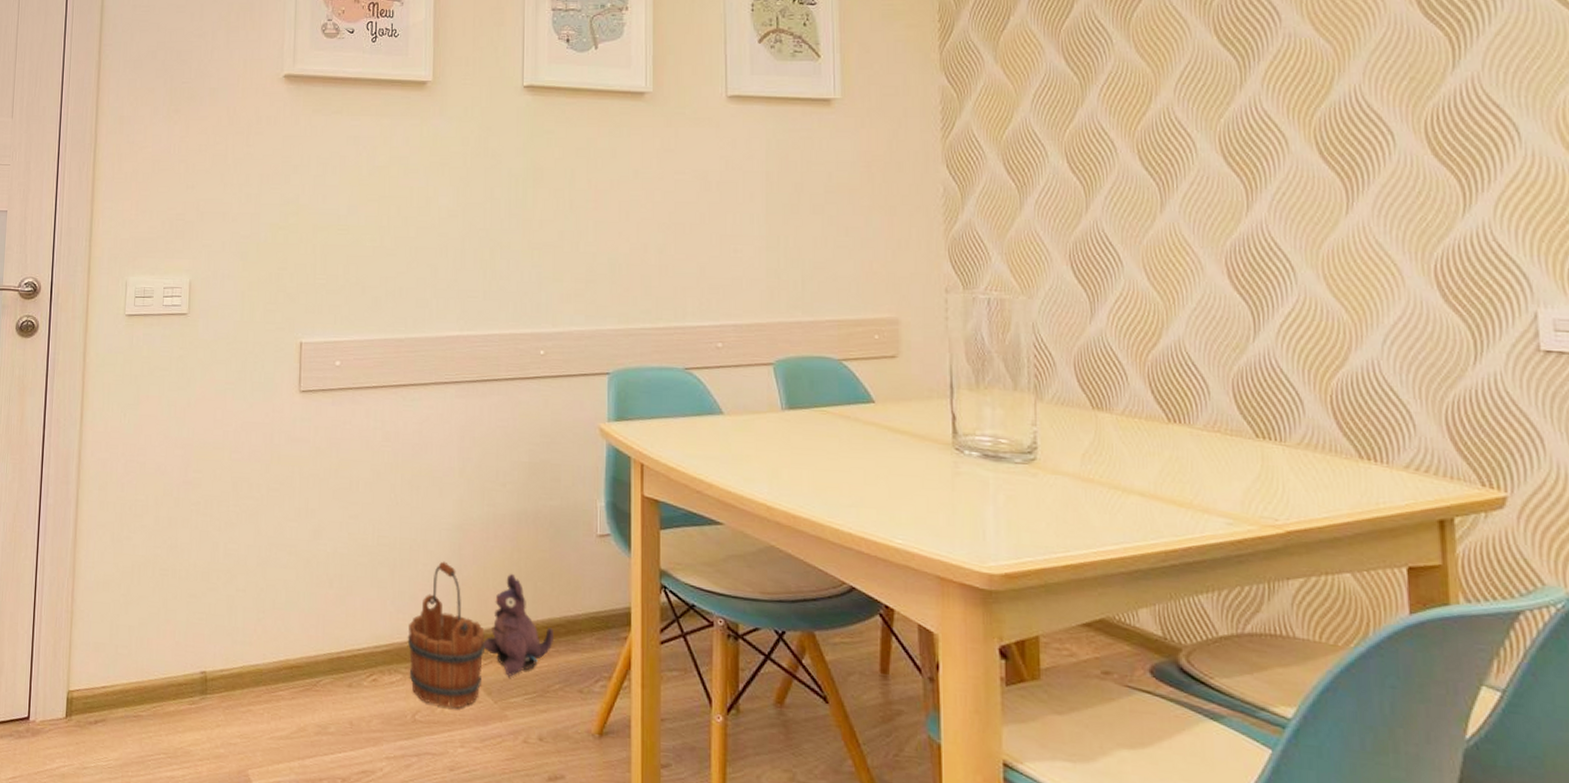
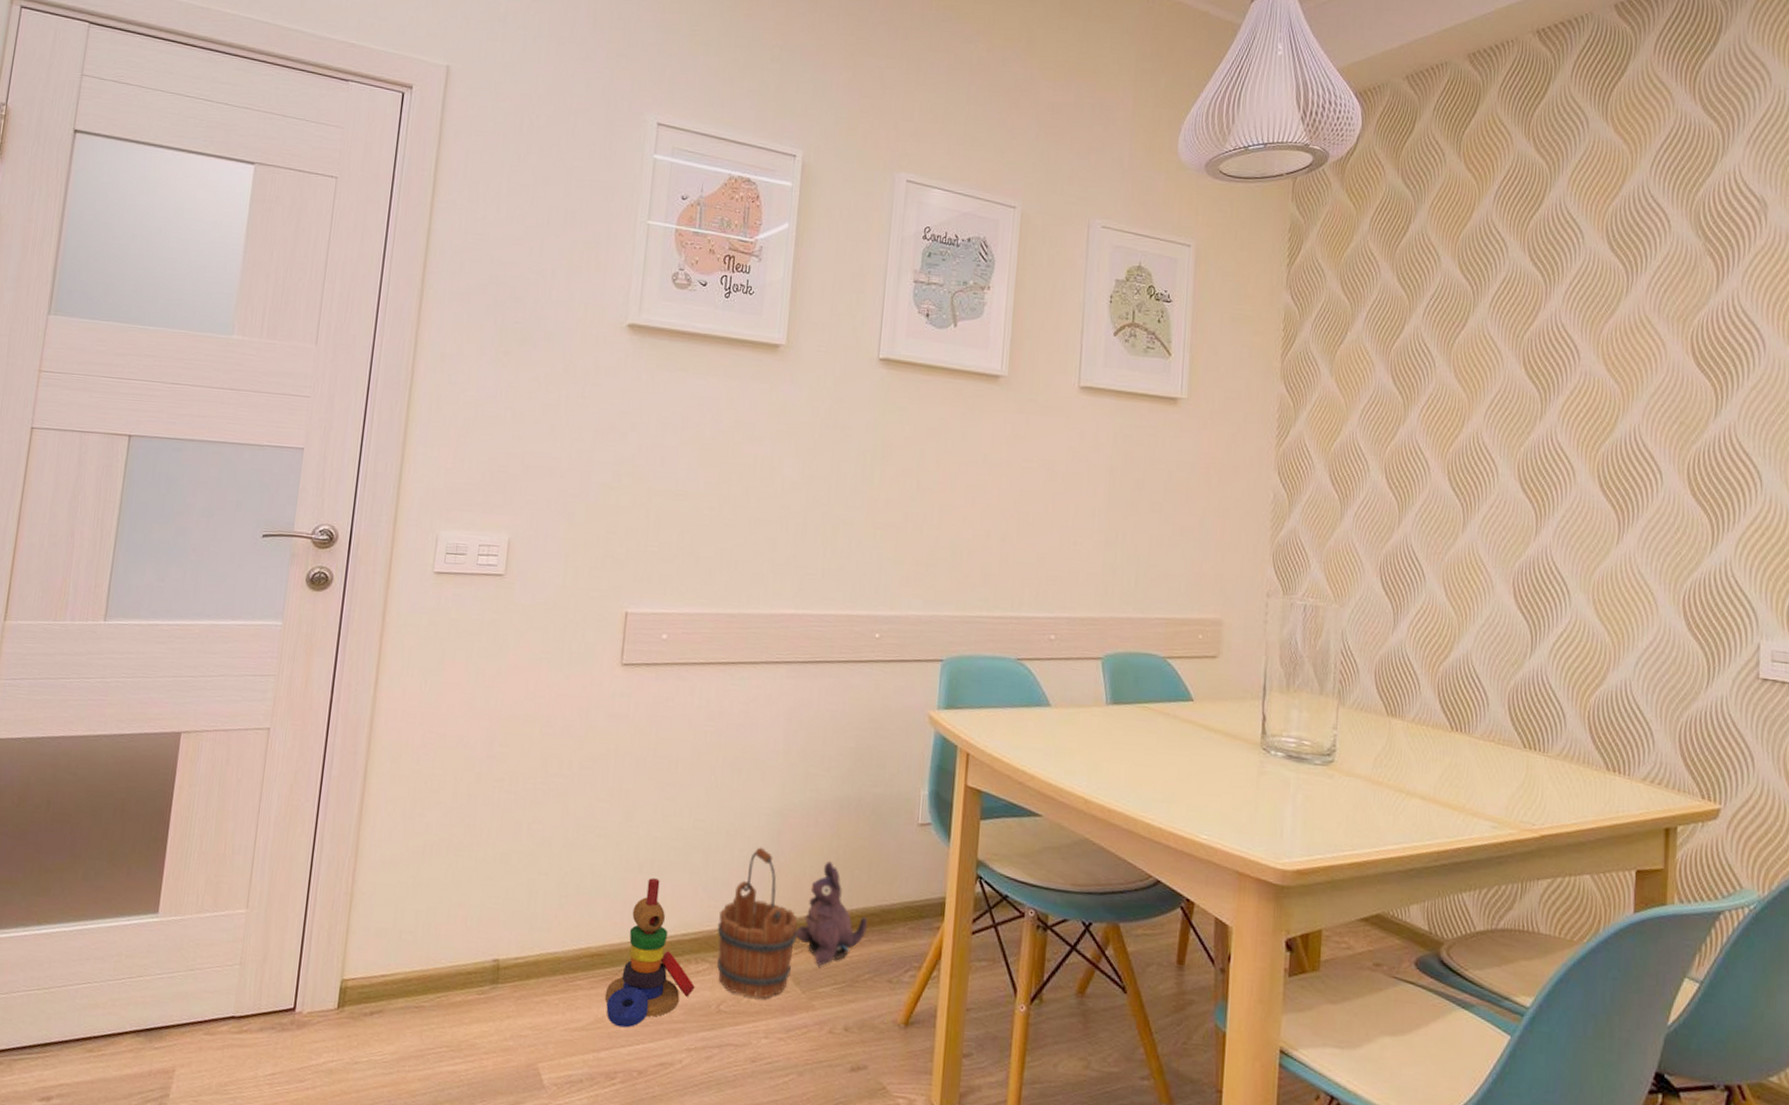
stacking toy: none [305,593,390,737] -> present [605,878,695,1028]

